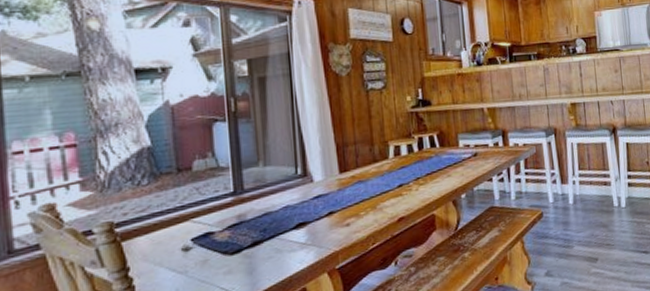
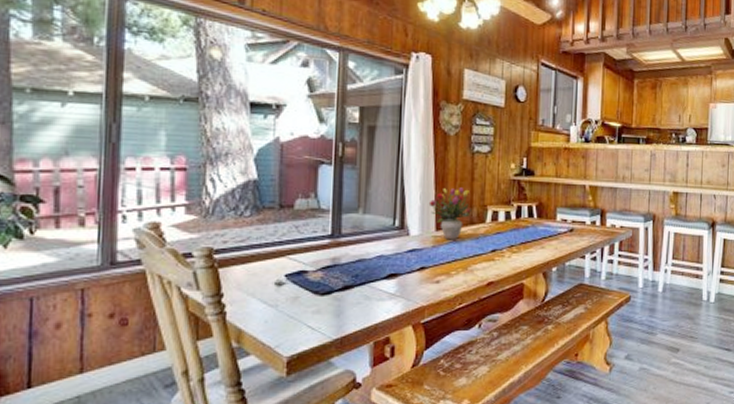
flower arrangement: none [329,126,374,182] -> present [428,187,473,240]

